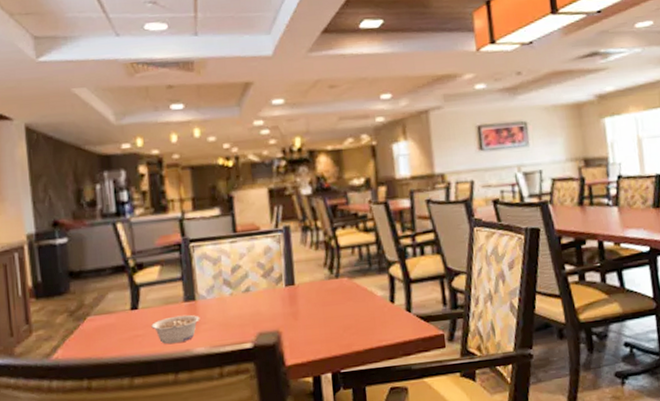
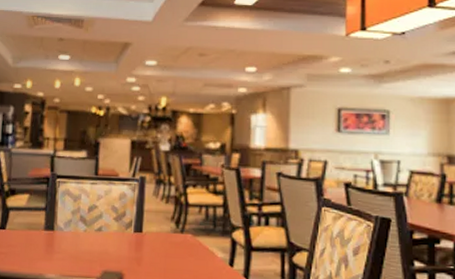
legume: present [151,314,200,345] -> none [14,241,56,267]

